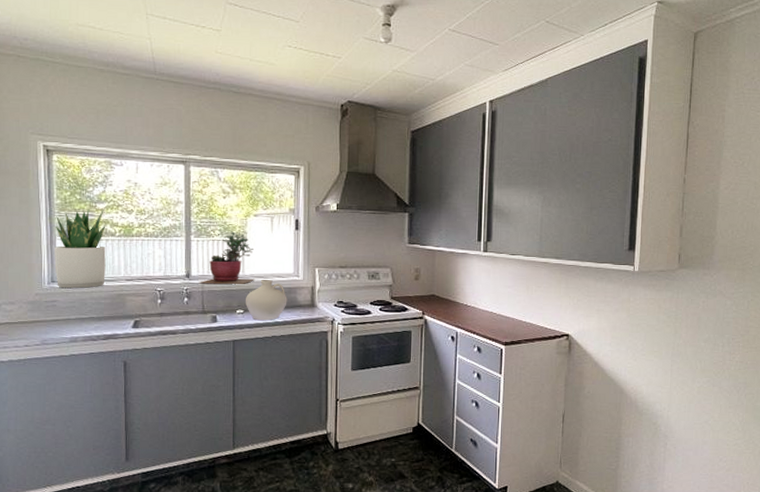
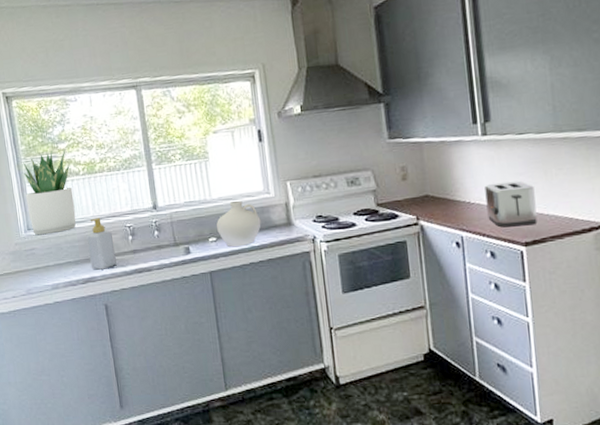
soap bottle: none [114,278,142,328] -> present [86,217,117,270]
succulent plant: present [200,232,256,284] -> none [167,153,224,214]
toaster: none [479,291,518,329] -> present [484,181,537,228]

